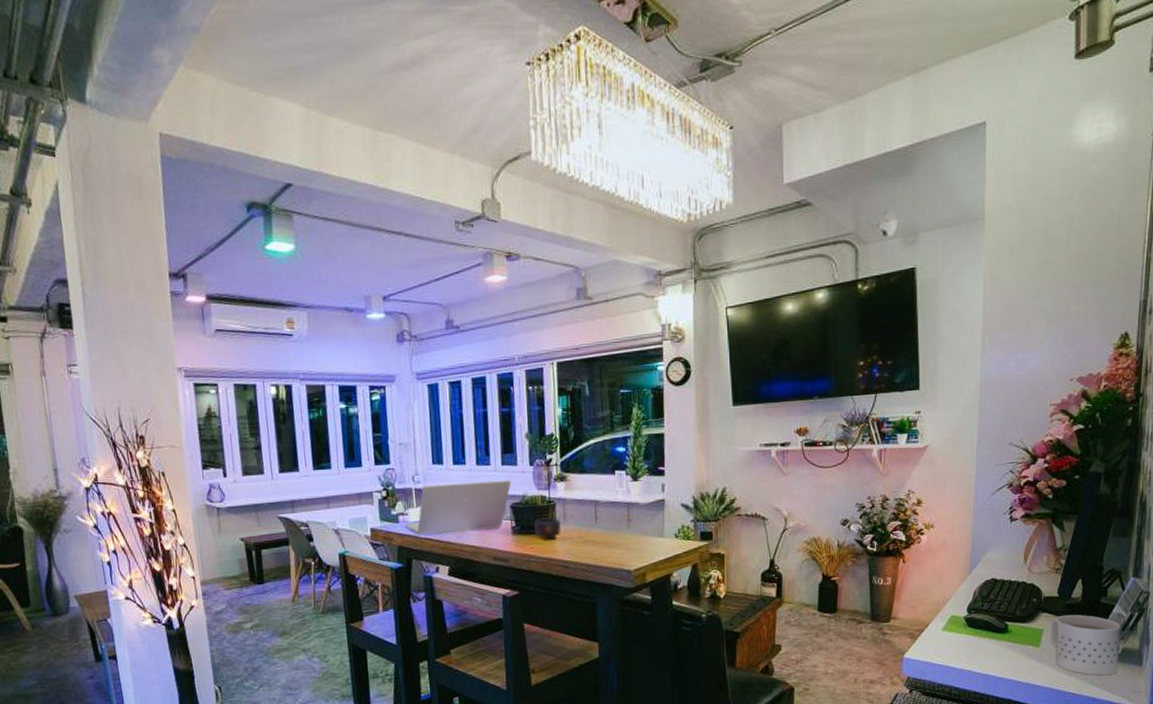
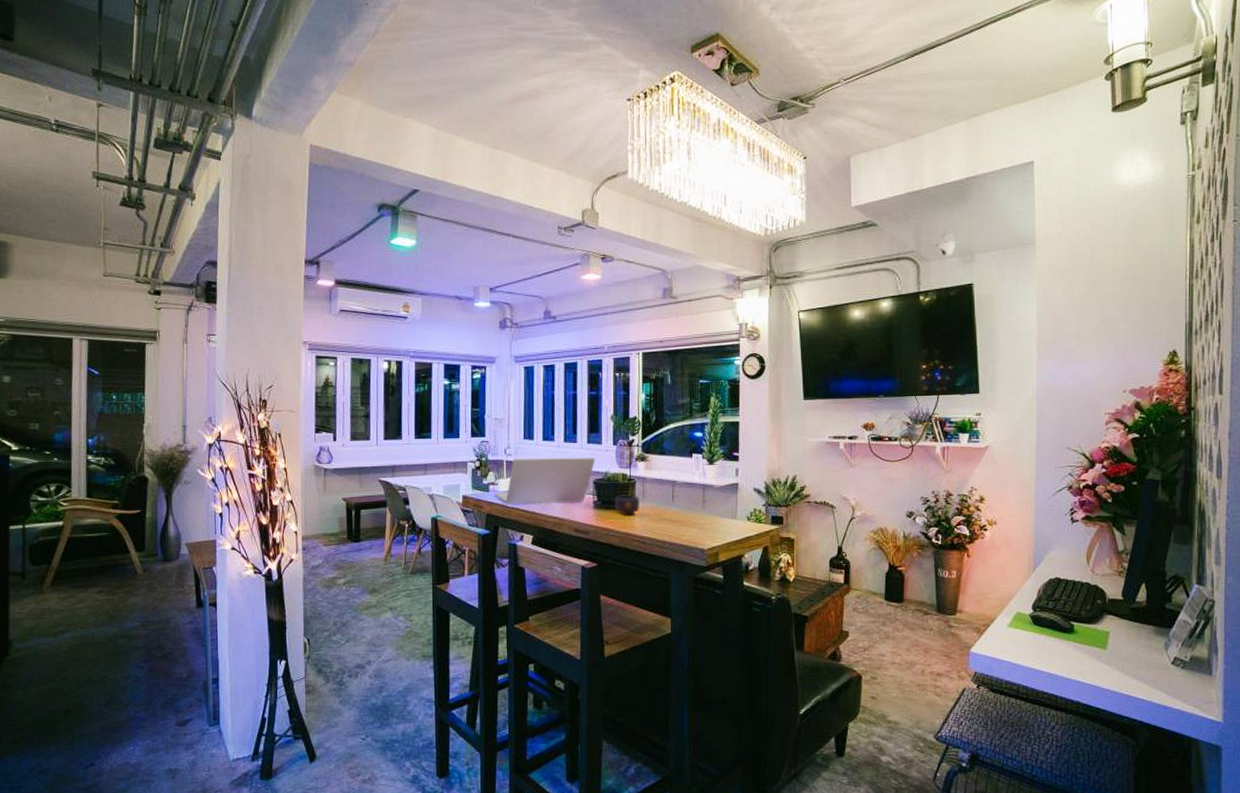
mug: present [1050,614,1120,676] -> none [1116,618,1187,683]

